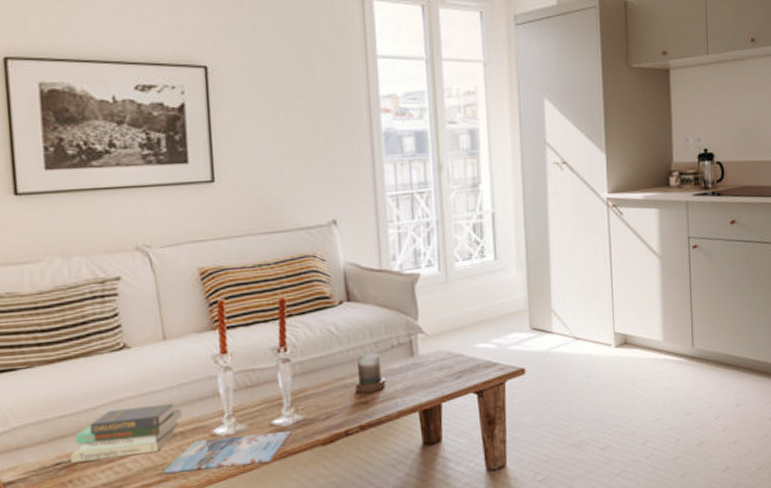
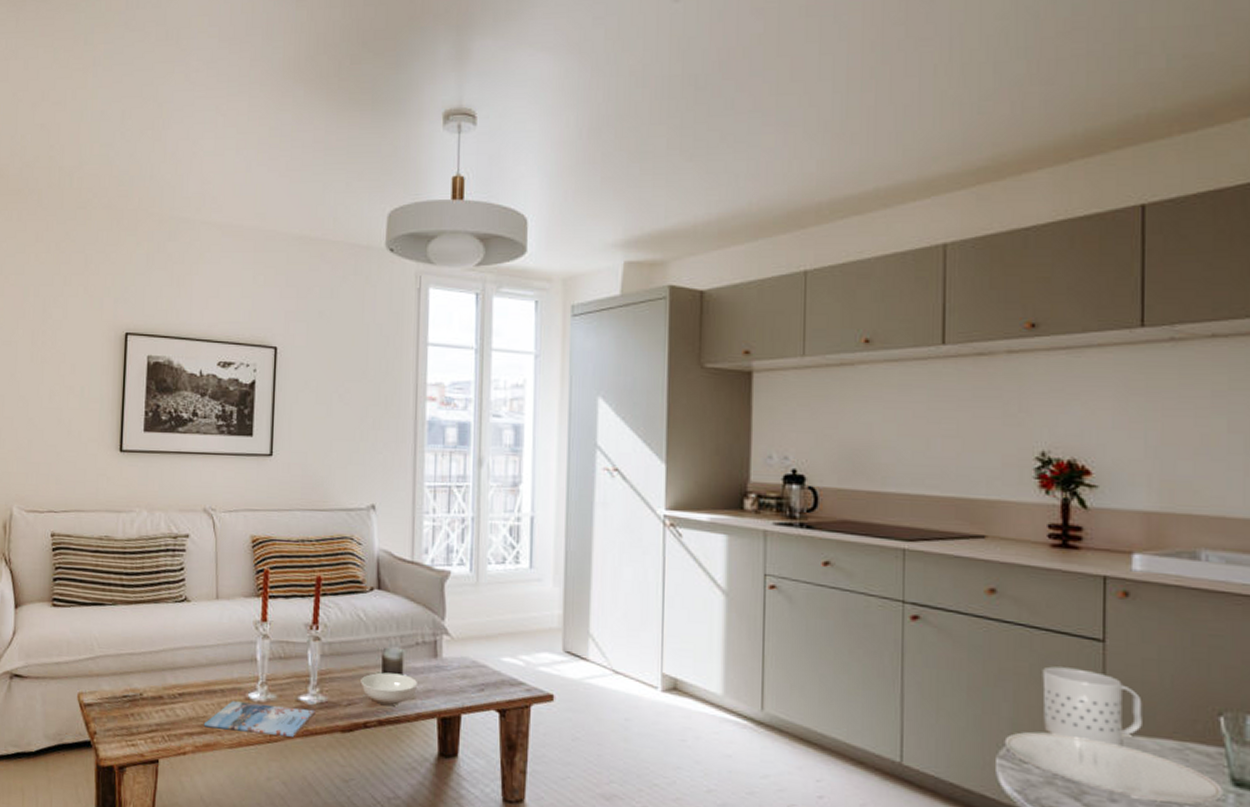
books: present [70,404,182,463] -> none [134,656,224,704]
bowl: none [337,377,397,411] -> present [360,672,419,706]

